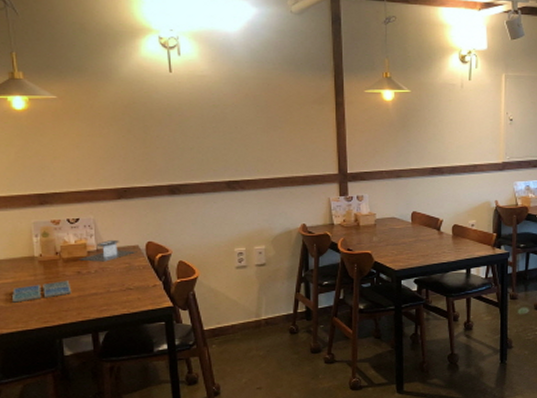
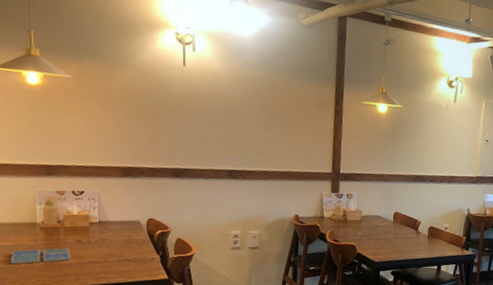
tissue box: present [79,240,138,262] -> none [81,214,138,234]

